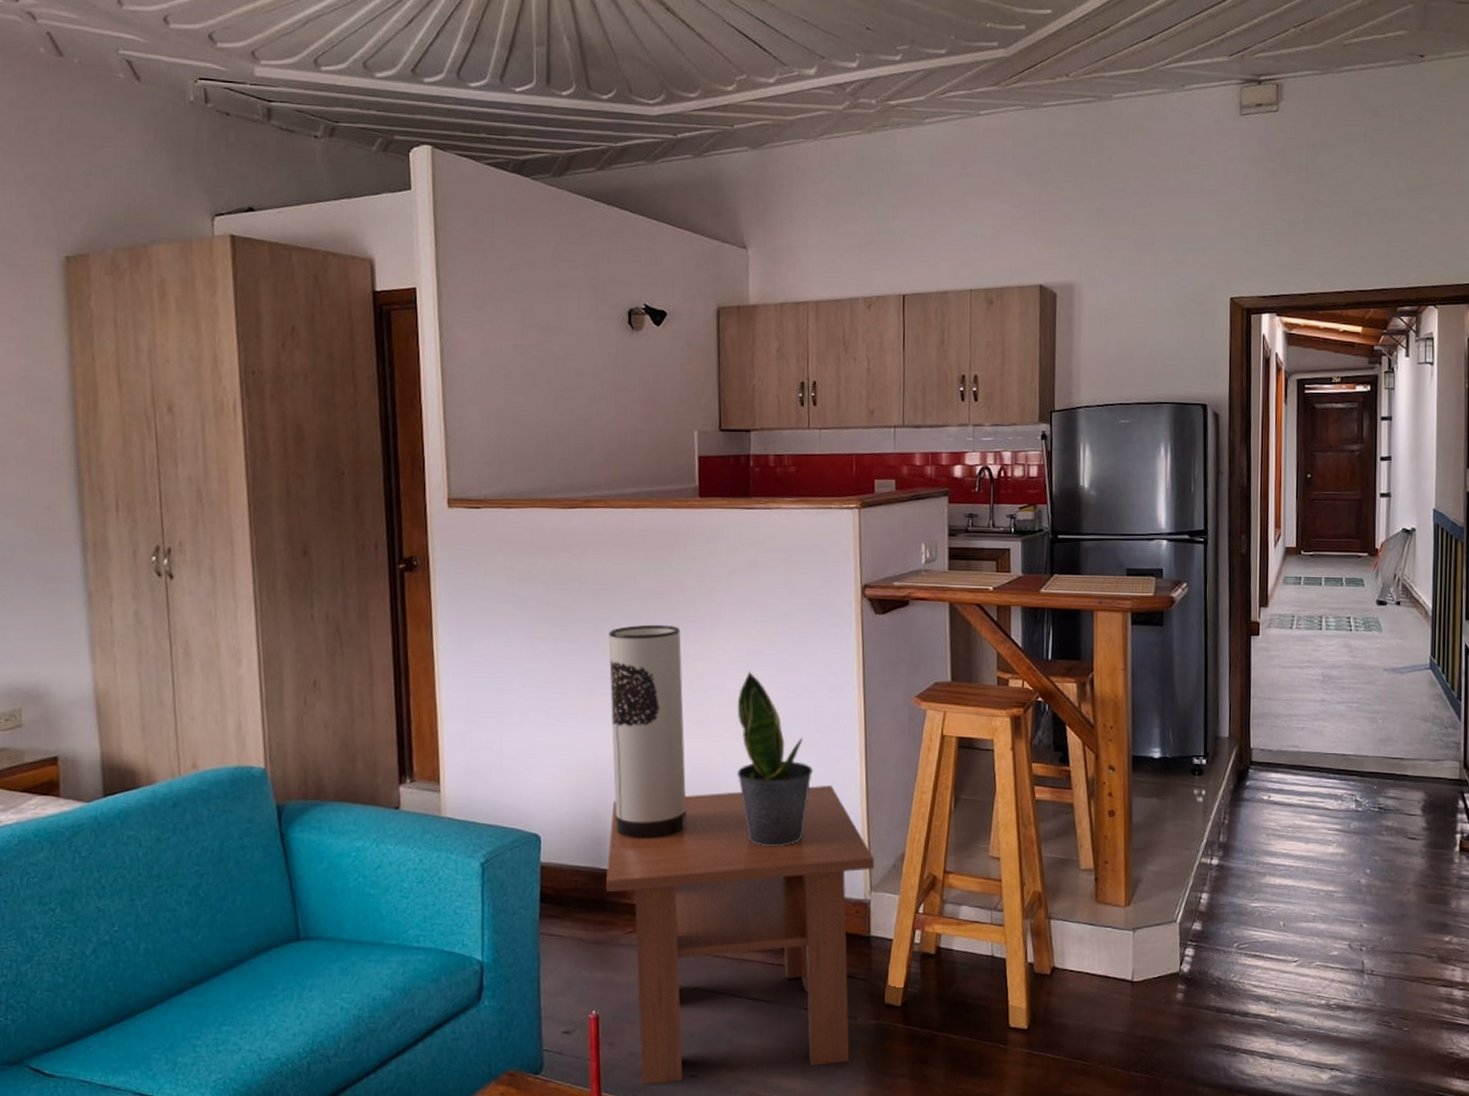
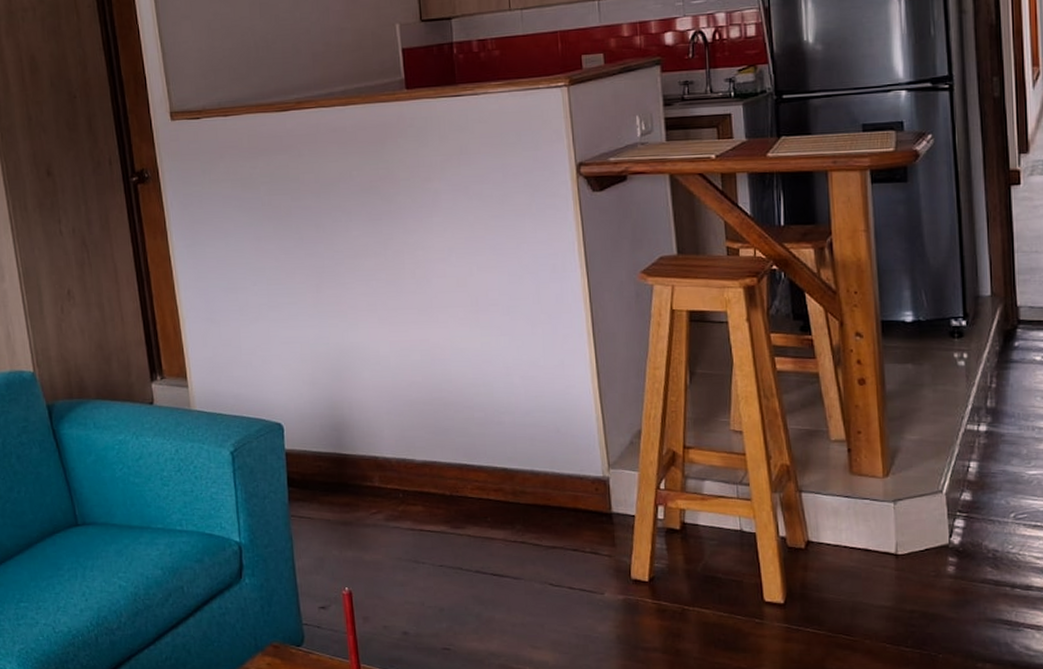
coffee table: present [606,785,875,1085] -> none [347,365,611,657]
table lamp: present [608,624,687,839] -> none [330,216,420,424]
potted plant: present [737,671,814,847] -> none [460,257,542,428]

